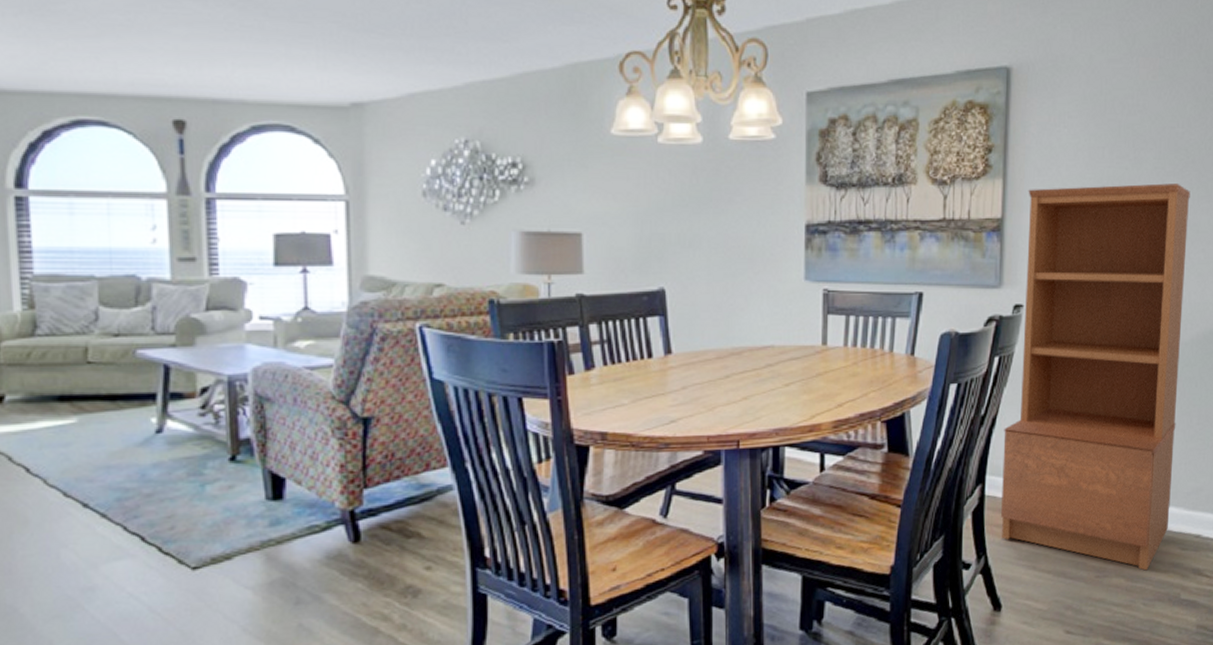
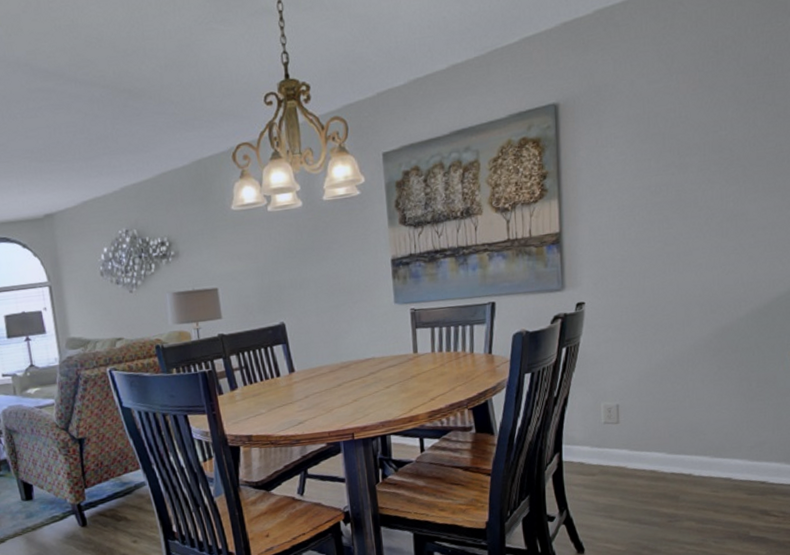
bookshelf: present [1001,183,1191,571] -> none [575,180,737,514]

